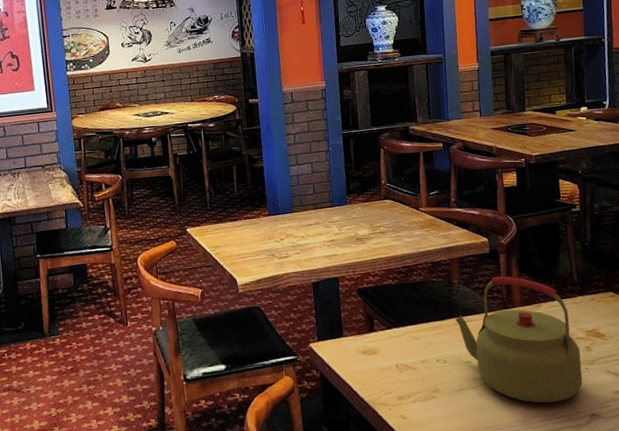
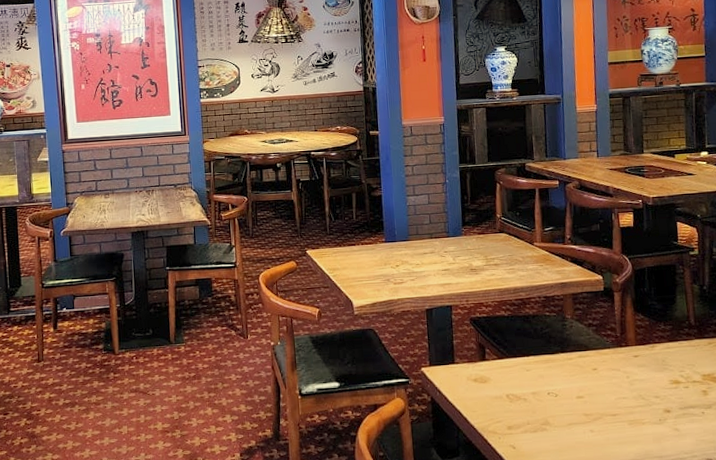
kettle: present [455,276,583,403] -> none [568,314,698,444]

